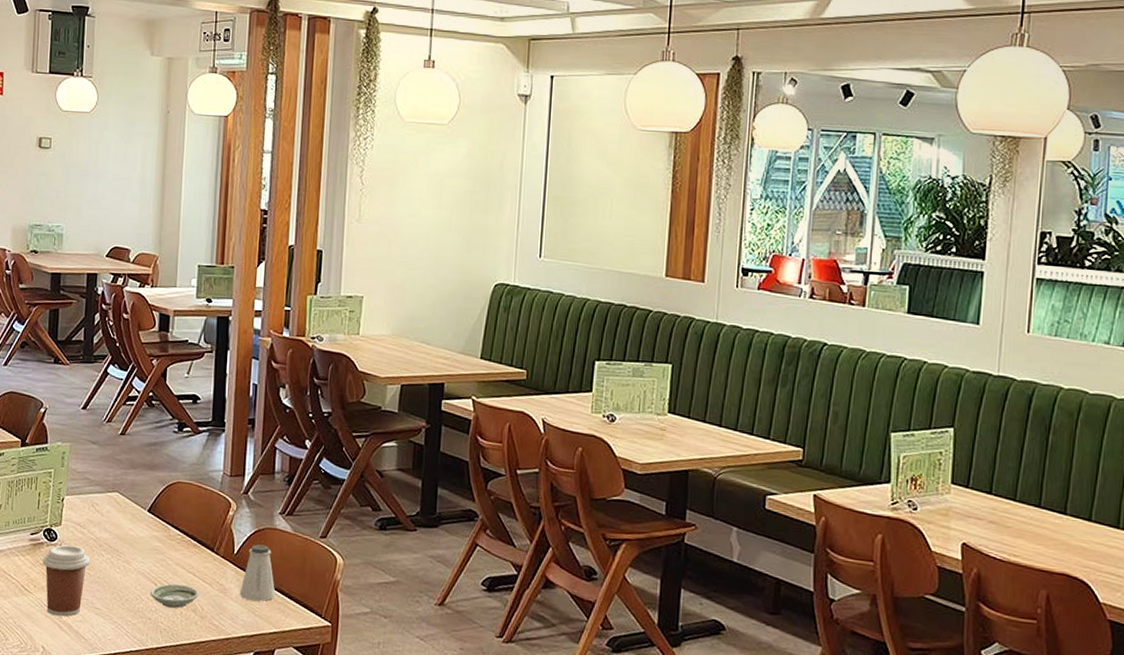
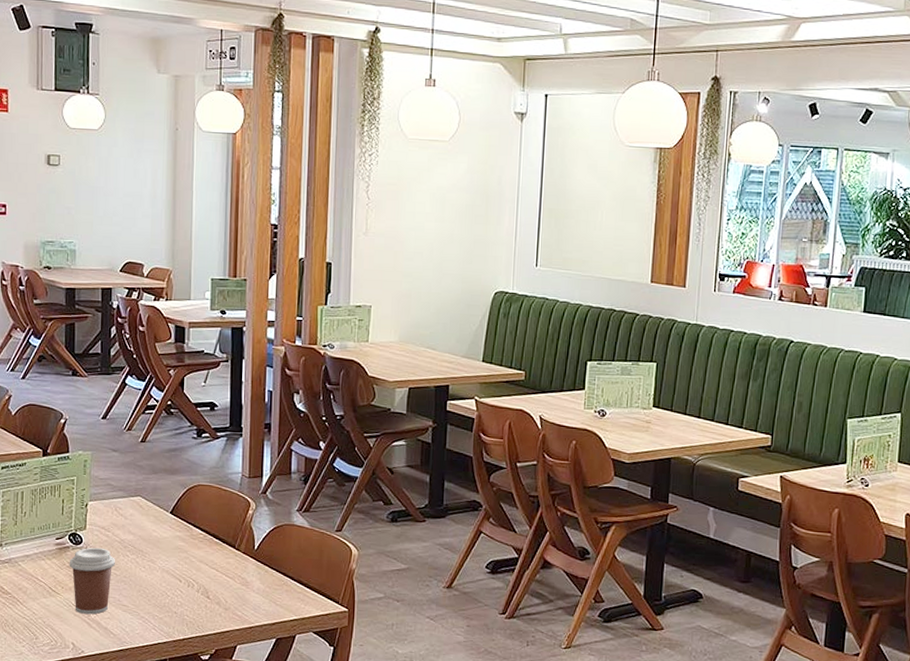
saucer: present [150,583,199,608] -> none [176,579,222,602]
saltshaker: present [239,544,276,602] -> none [260,540,295,593]

